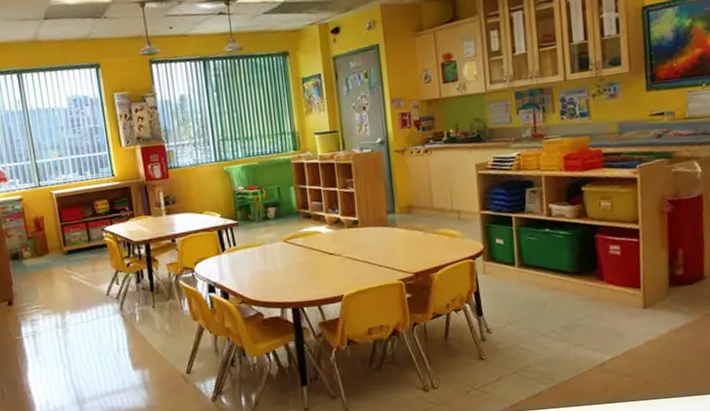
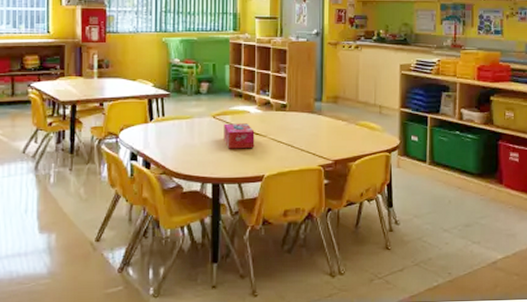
tissue box: none [296,244,330,272] -> present [224,123,255,149]

